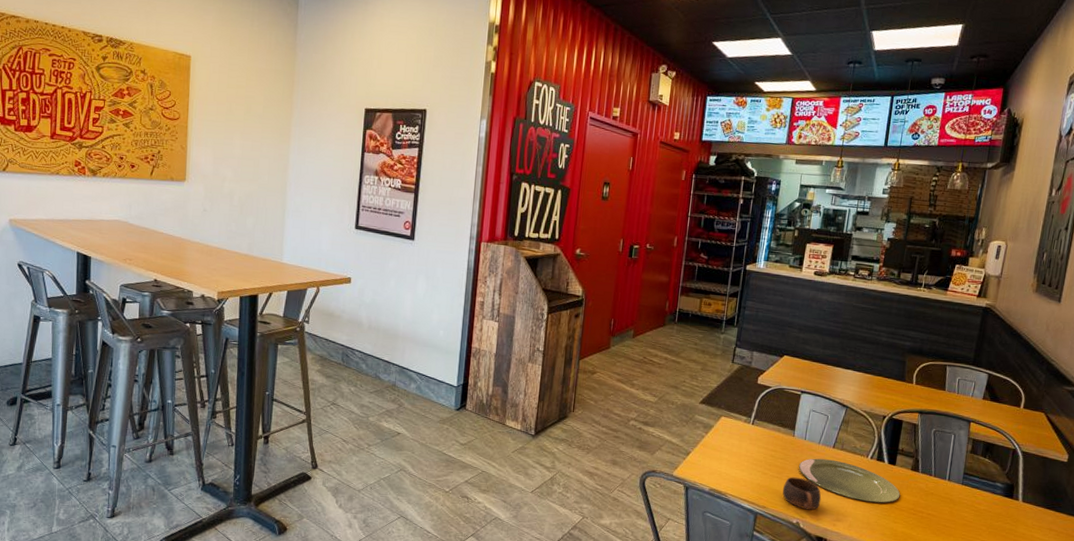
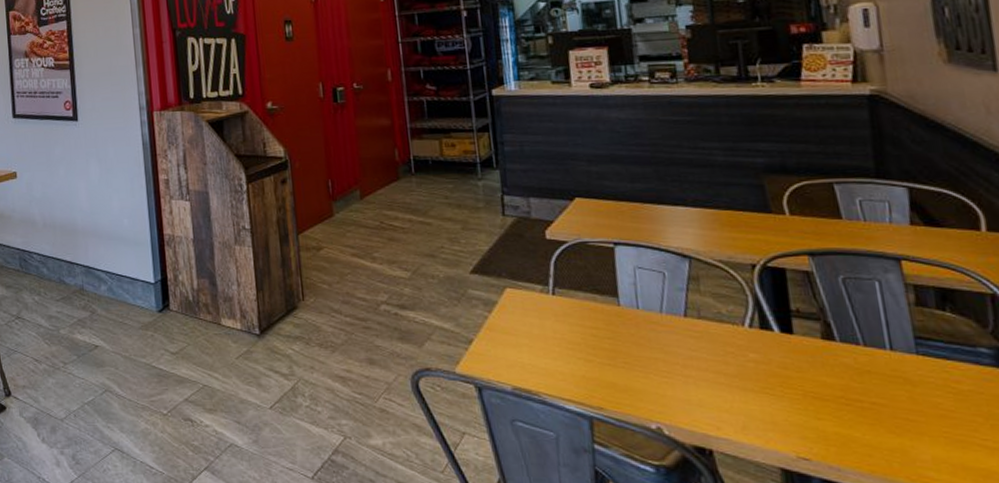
cup: present [782,477,822,510] -> none [621,362,688,409]
plate: present [798,458,901,504] -> none [637,333,816,392]

